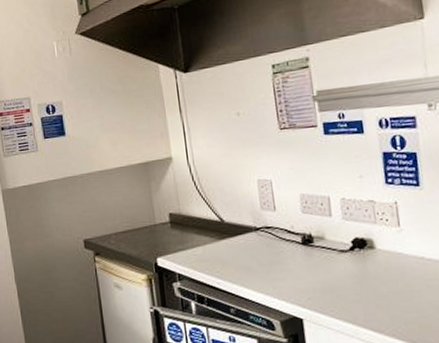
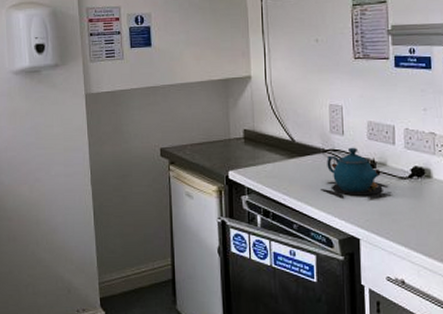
teapot: none [256,222,335,277] -> present [321,147,393,199]

